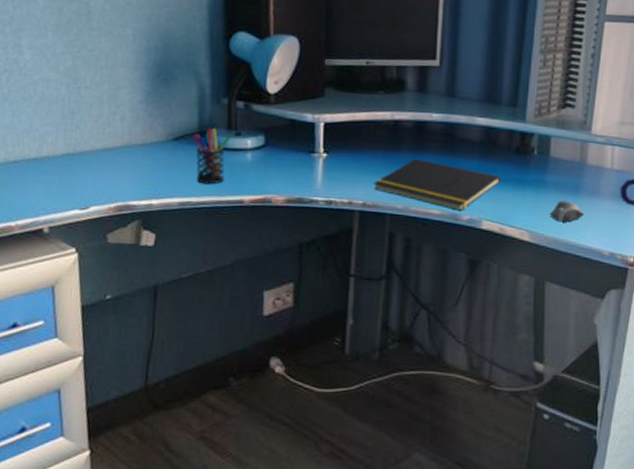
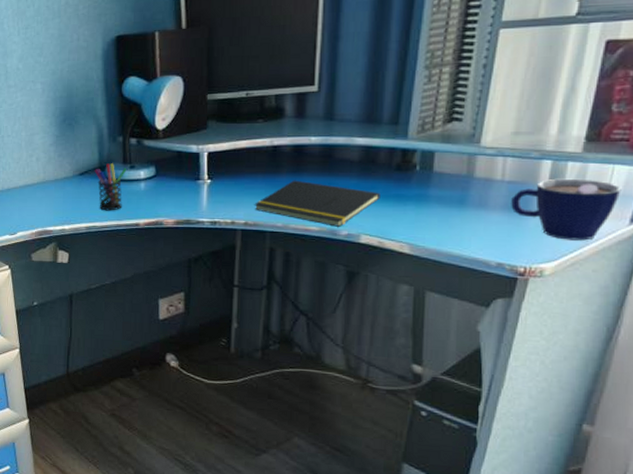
computer mouse: present [549,200,585,222] -> none [431,214,470,235]

